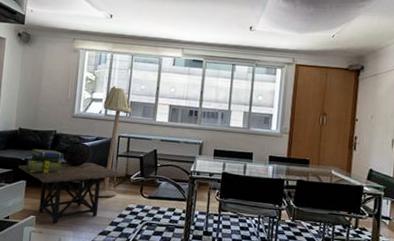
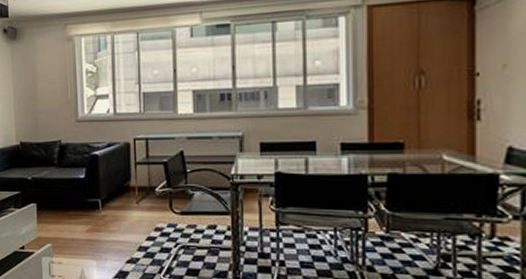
side table: present [17,162,126,224] -> none [25,175,149,252]
stack of books: present [26,149,64,173] -> none [34,165,73,194]
decorative sphere: present [62,142,92,167] -> none [72,152,105,181]
floor lamp: present [91,85,132,197] -> none [110,75,146,216]

